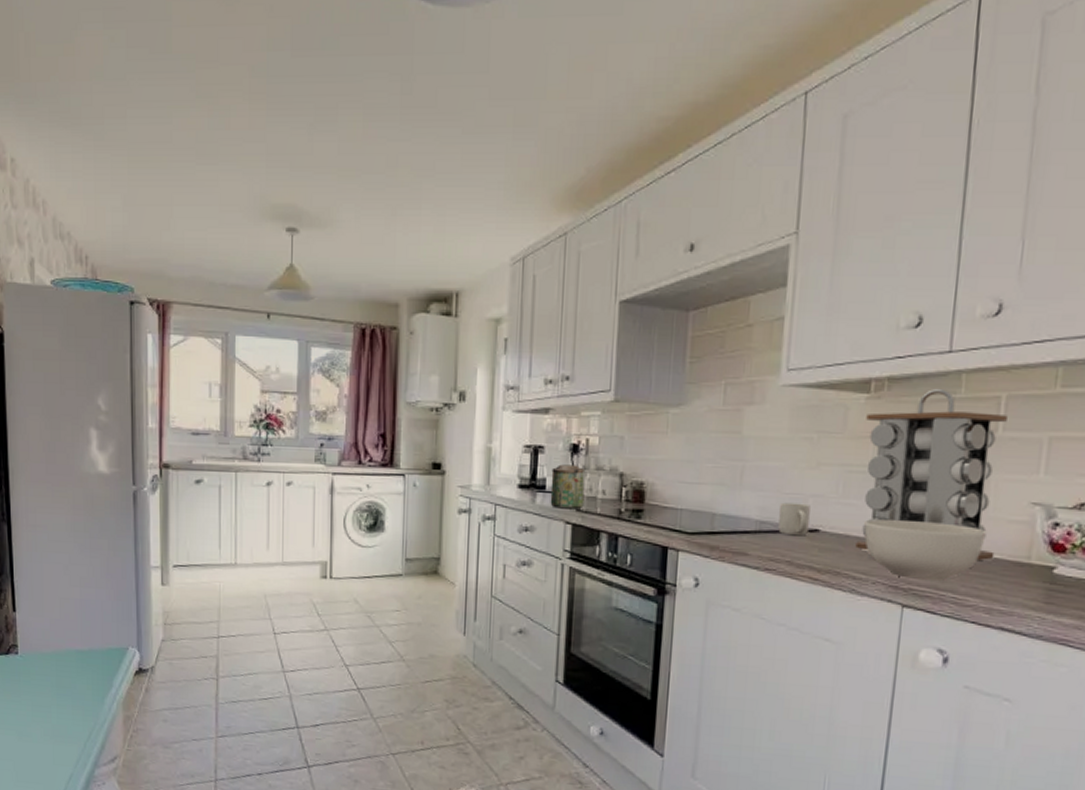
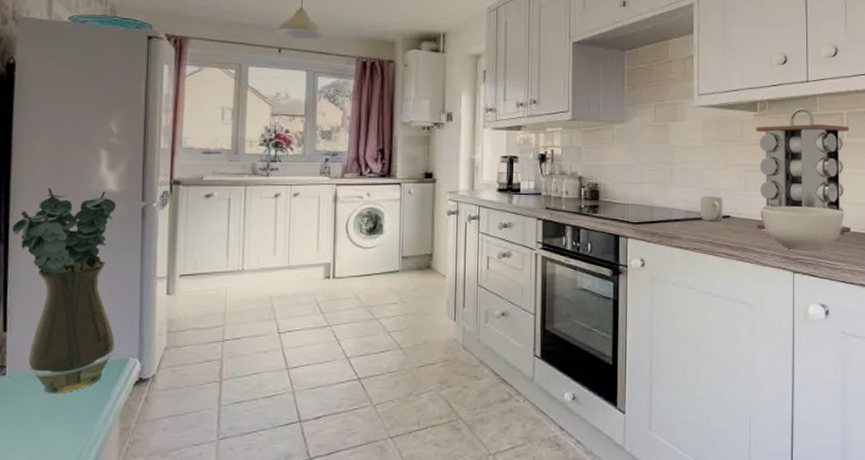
vase: none [13,468,114,677] -> present [12,188,116,394]
canister: present [550,464,585,510] -> none [524,171,552,208]

